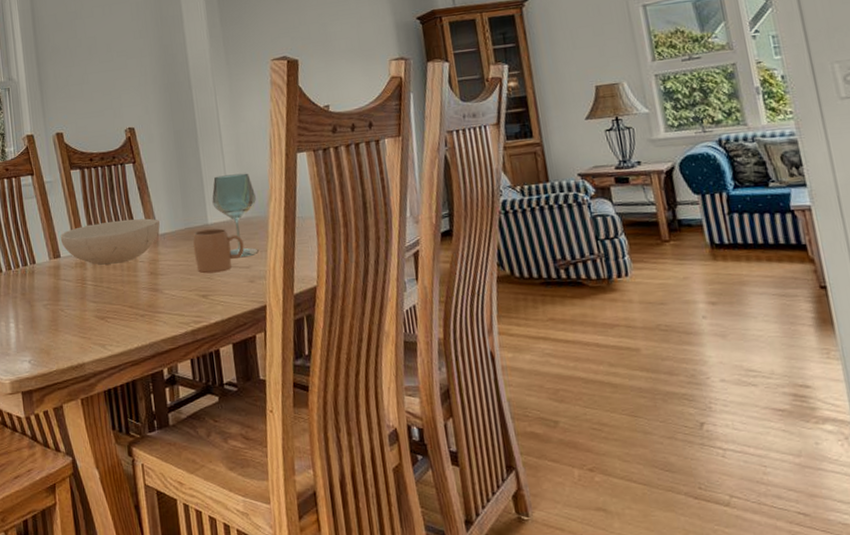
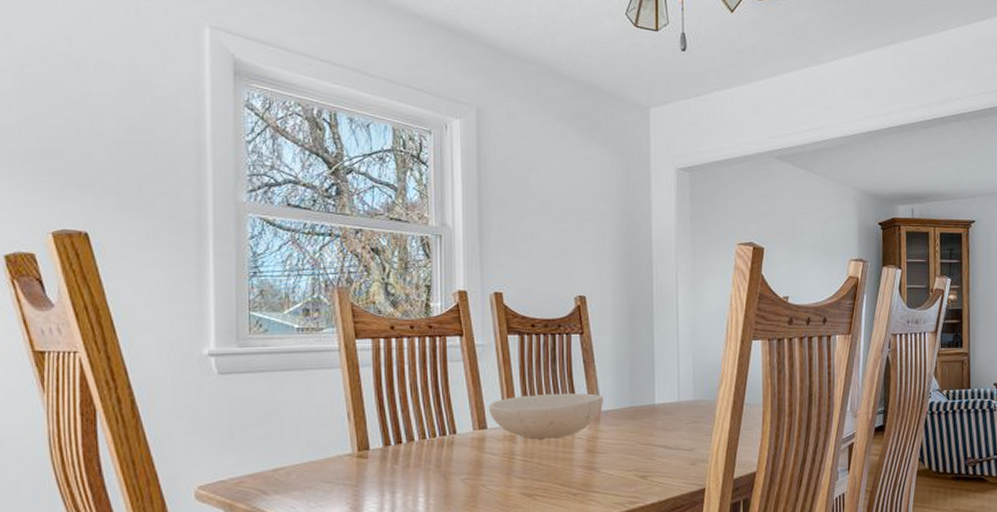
mug: present [193,228,244,274] -> none [636,409,689,454]
wine glass: present [212,173,259,258] -> none [662,355,708,440]

